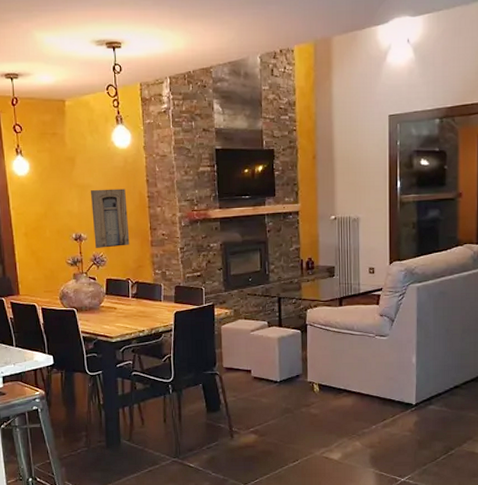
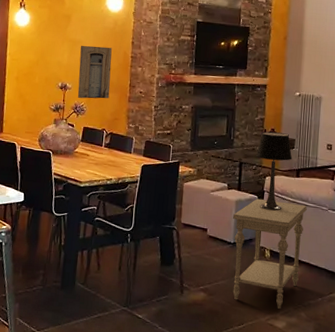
side table: none [276,333,353,441] -> present [232,198,307,309]
table lamp: none [294,261,334,344] -> present [255,131,293,211]

